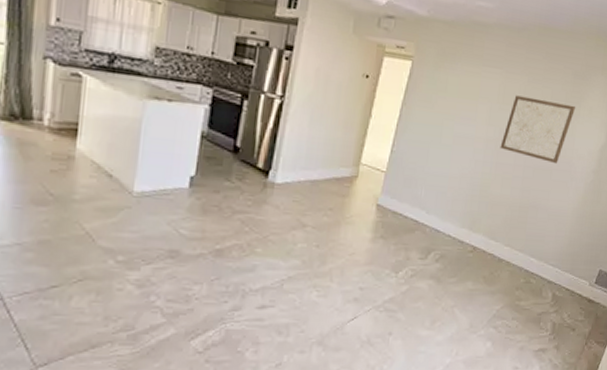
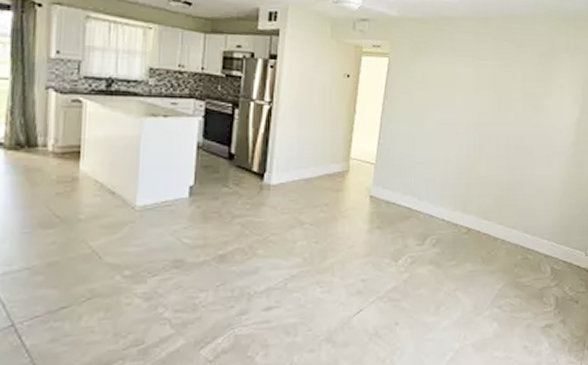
wall art: present [500,95,576,165] -> none [481,80,548,141]

